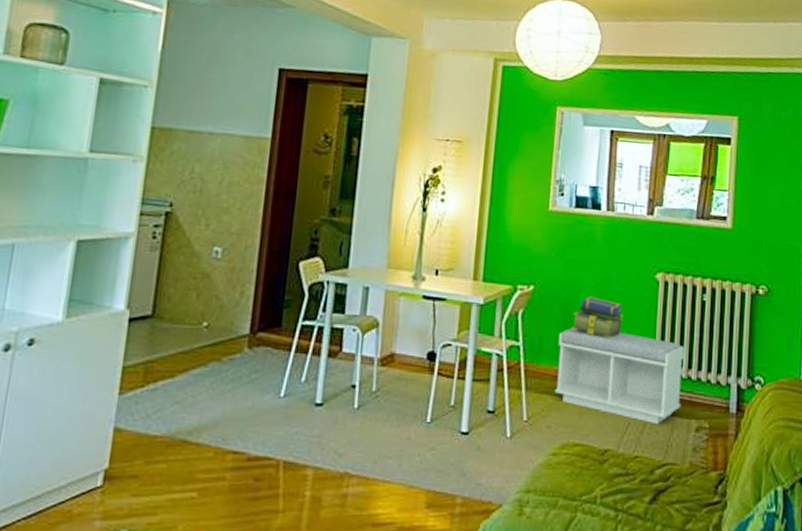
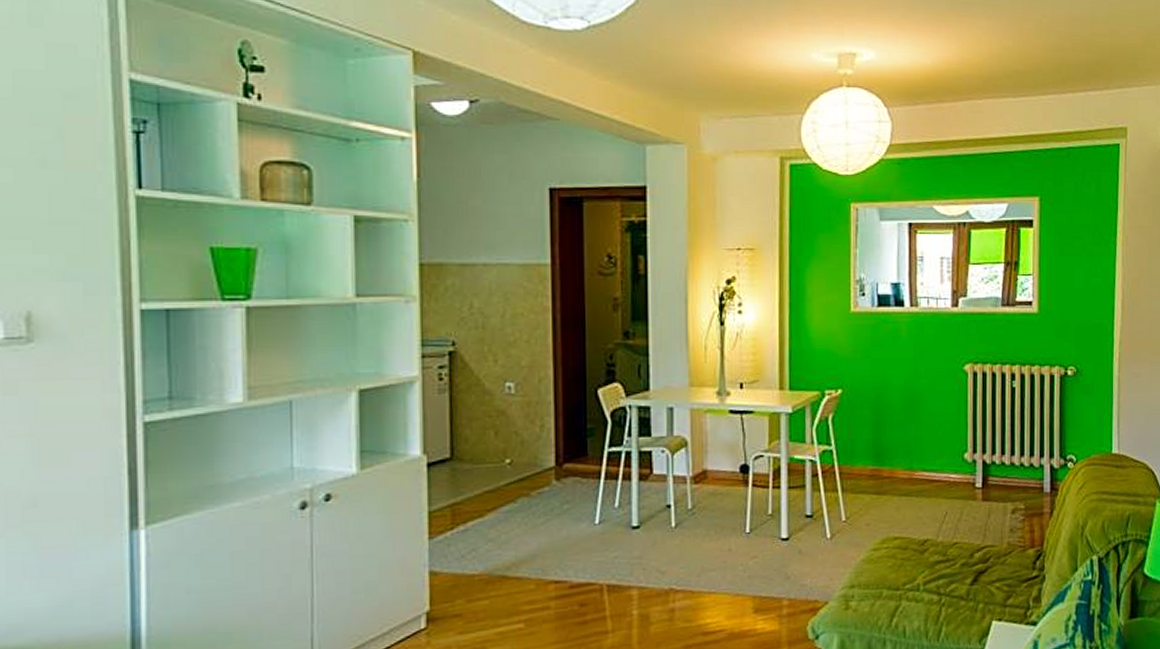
bench: present [555,328,685,425] -> none [870,426,997,511]
stack of books: present [572,296,623,339] -> none [884,394,934,434]

